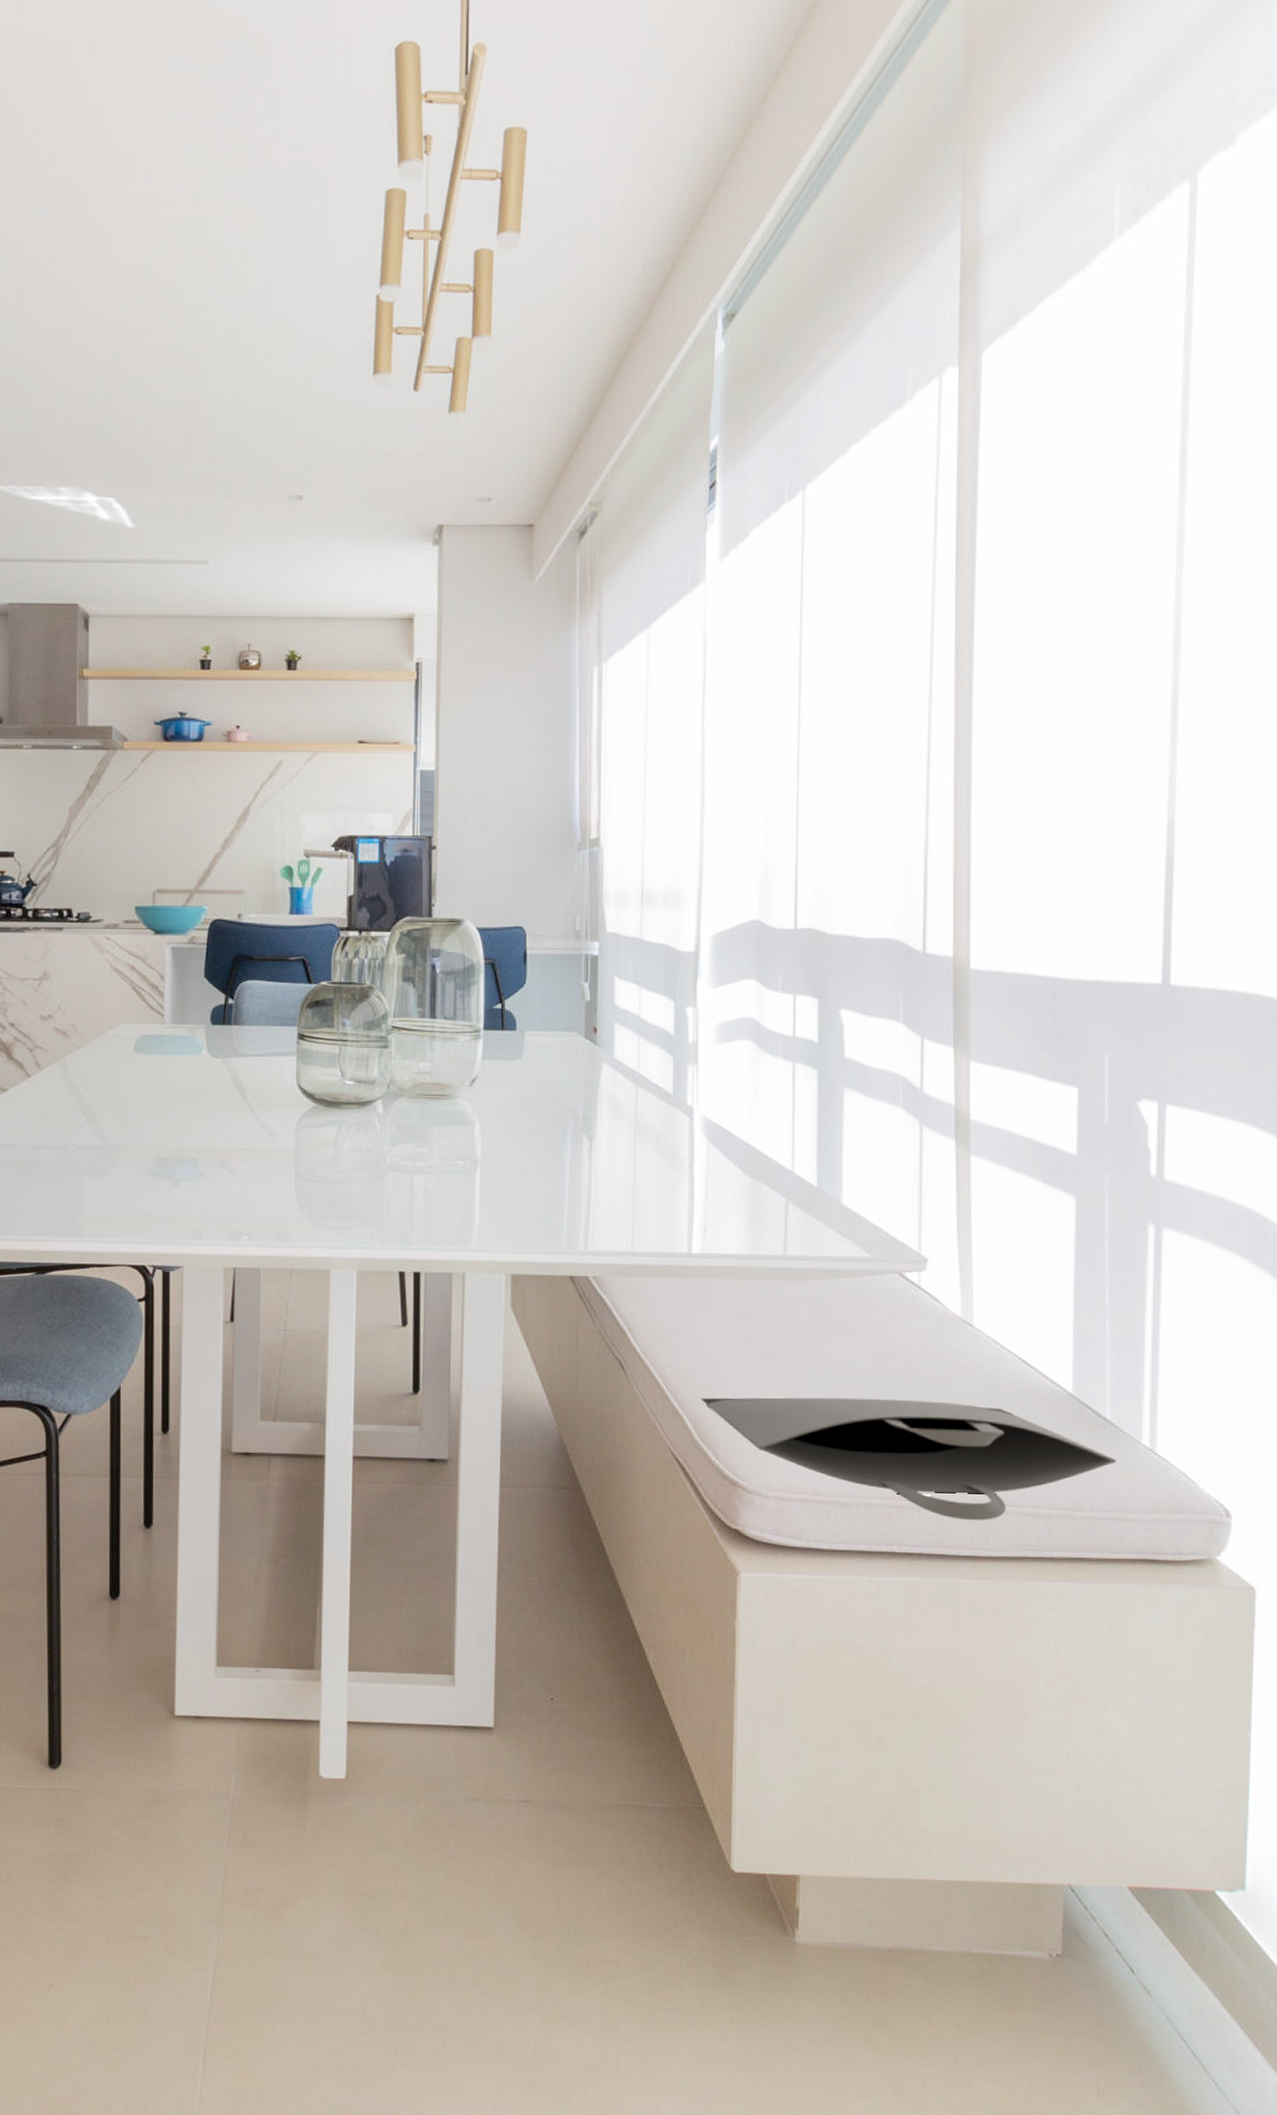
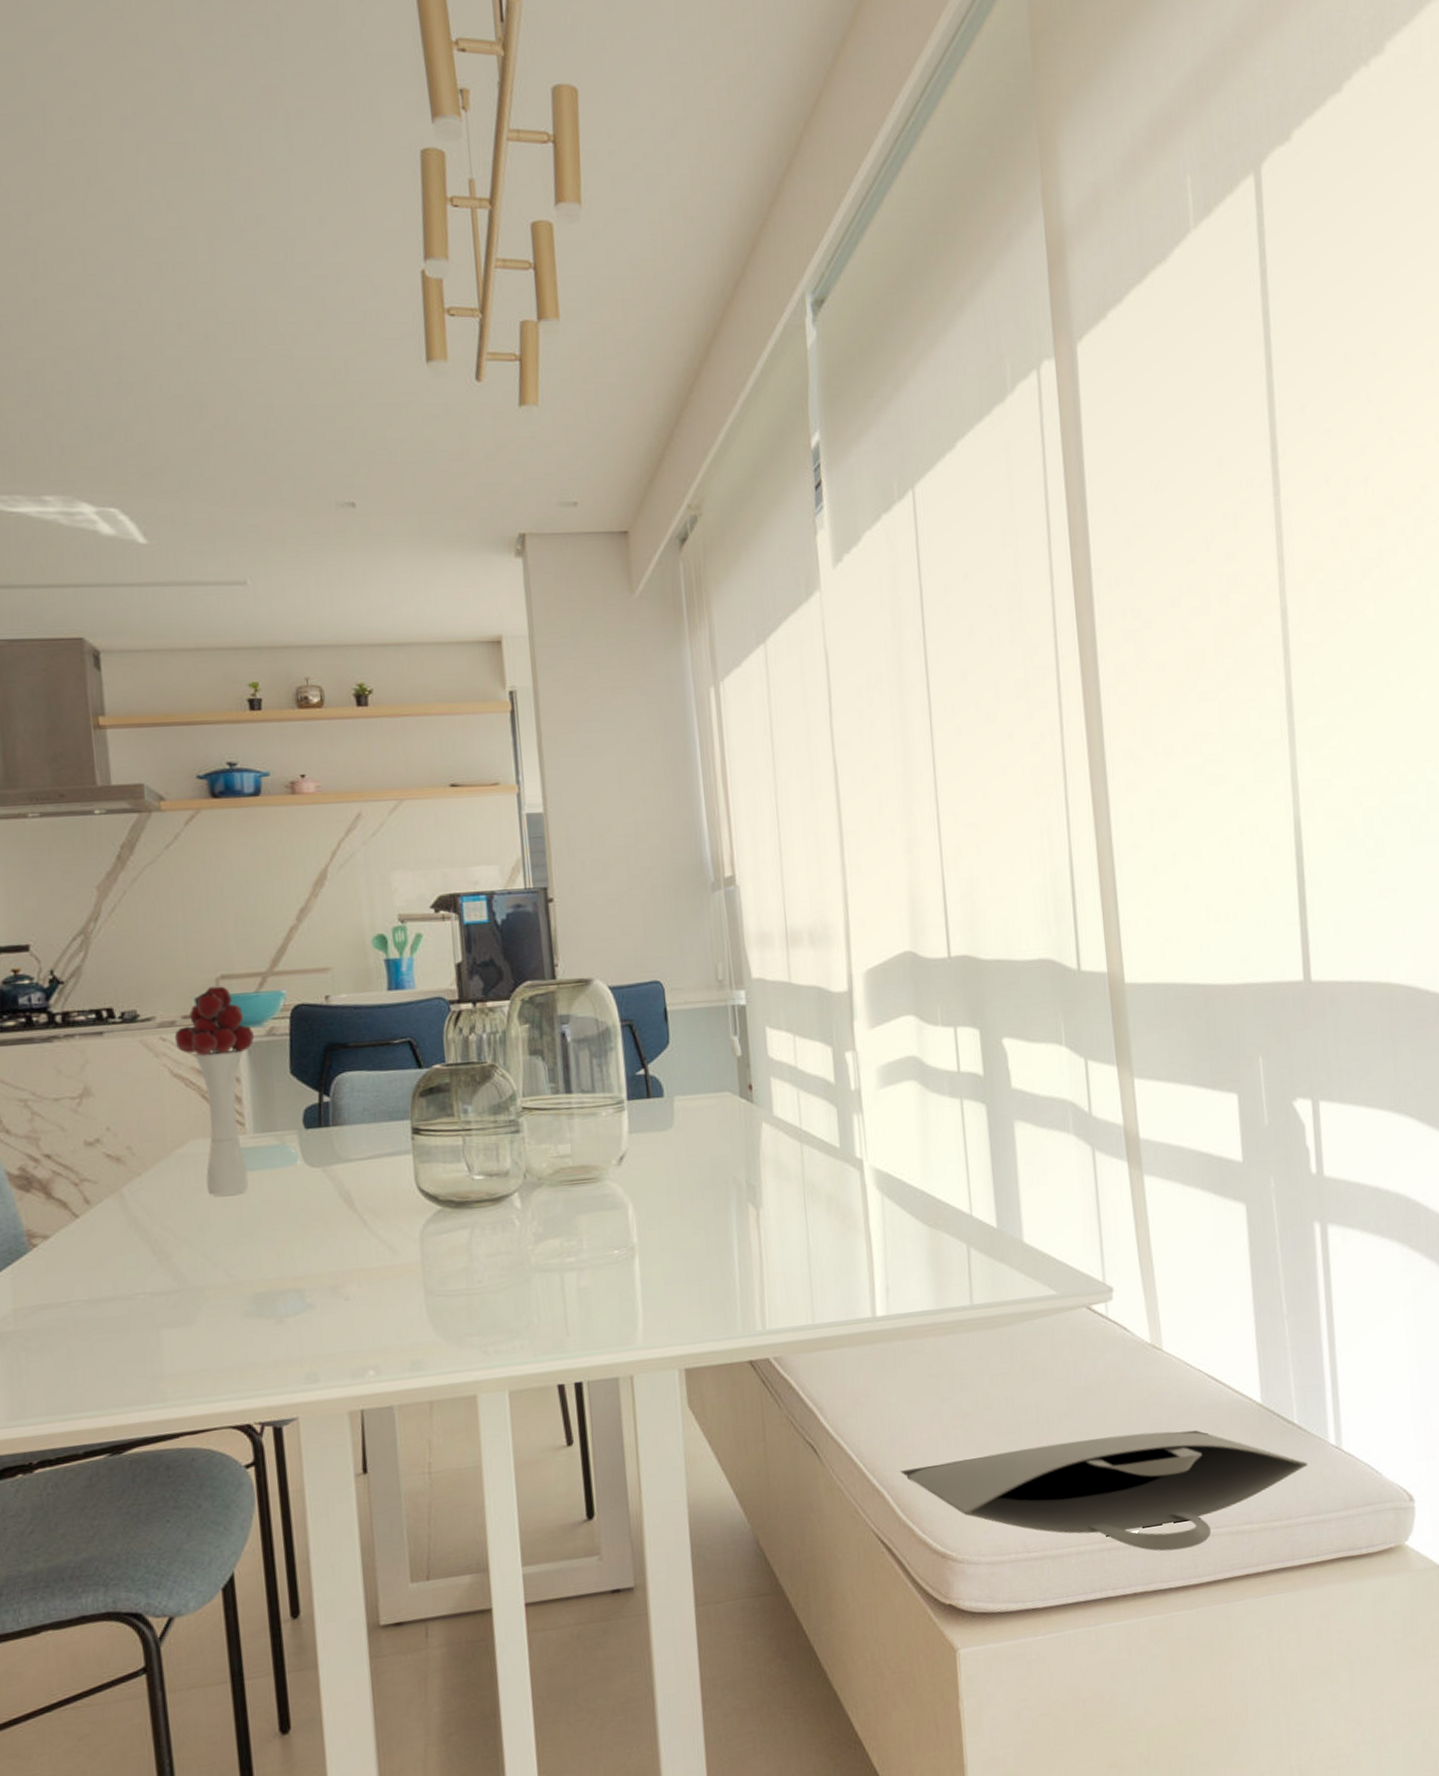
flower bouquet: none [116,898,179,1074] -> present [174,986,255,1197]

